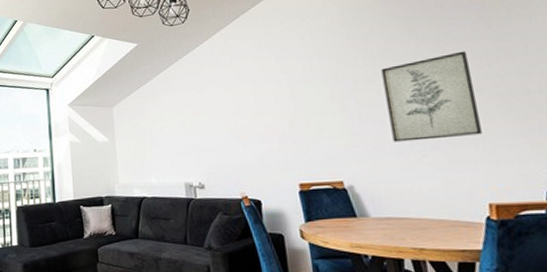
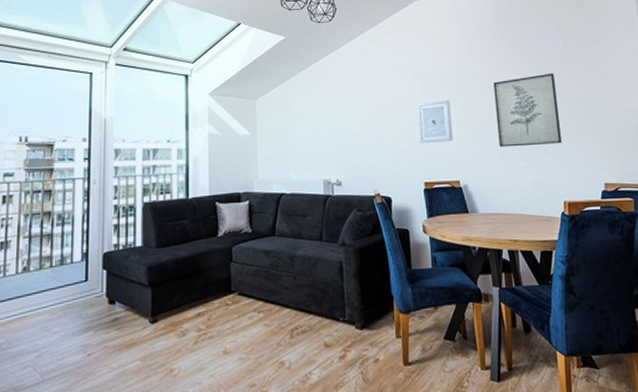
wall art: none [286,93,333,143] -> present [417,100,453,144]

